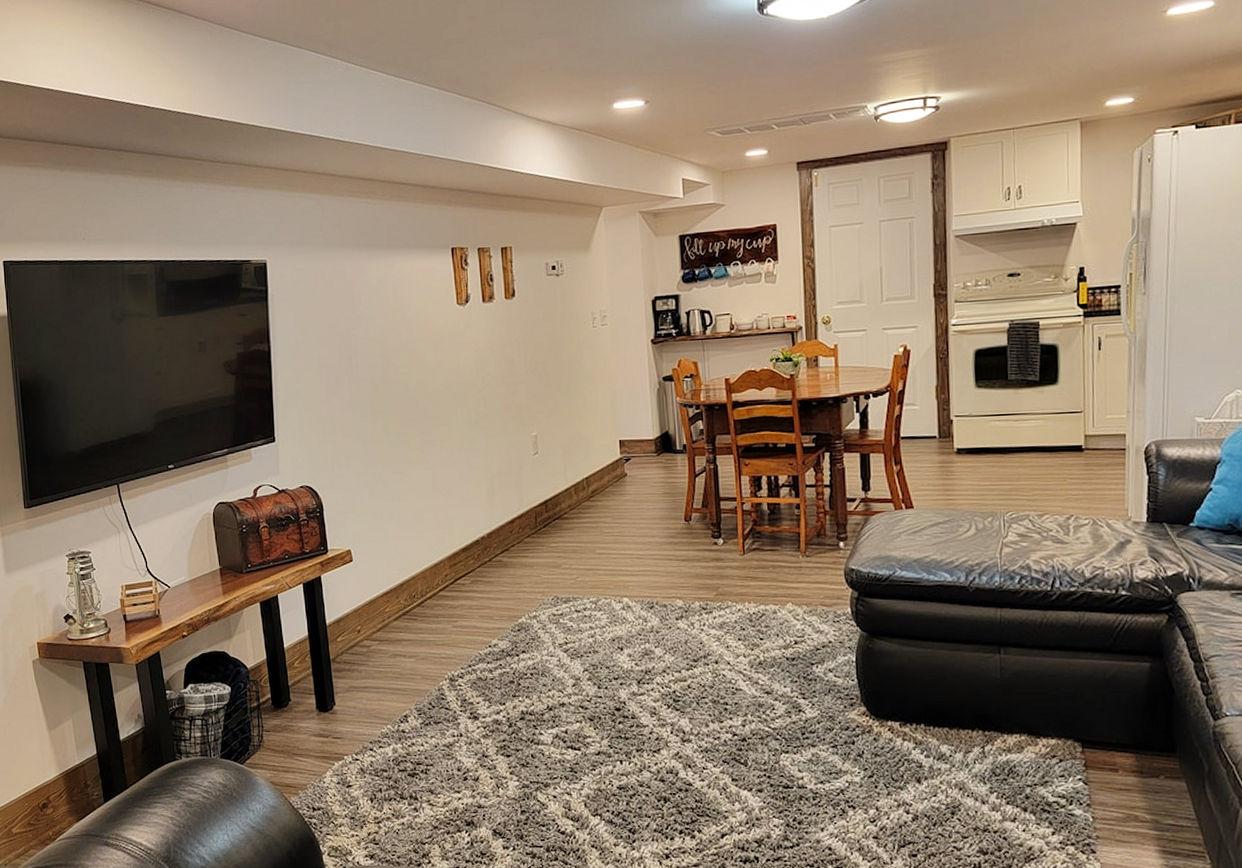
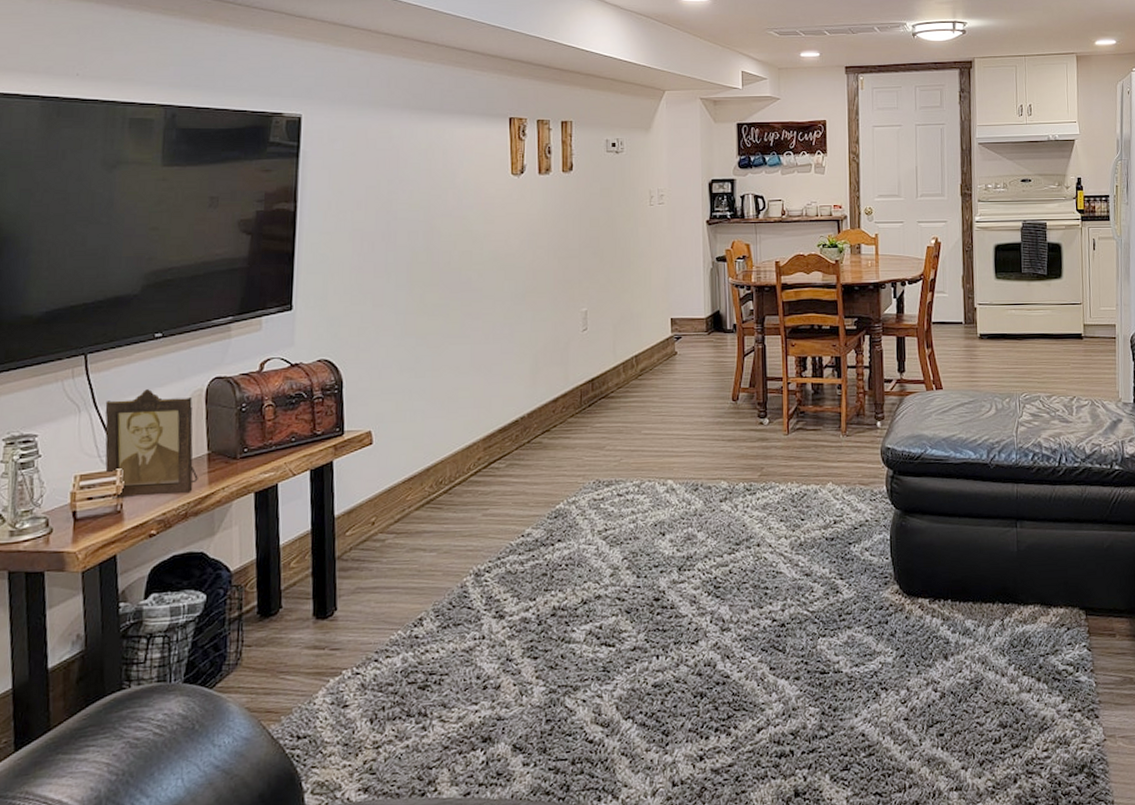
photo frame: none [137,513,215,604] -> present [105,389,198,498]

